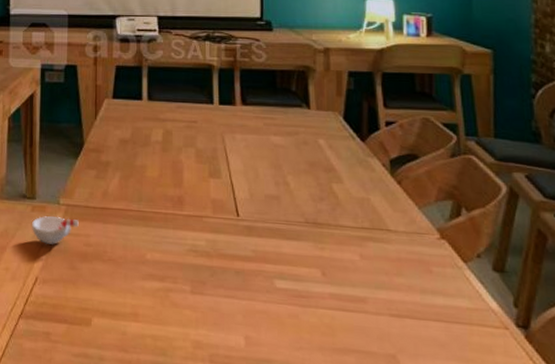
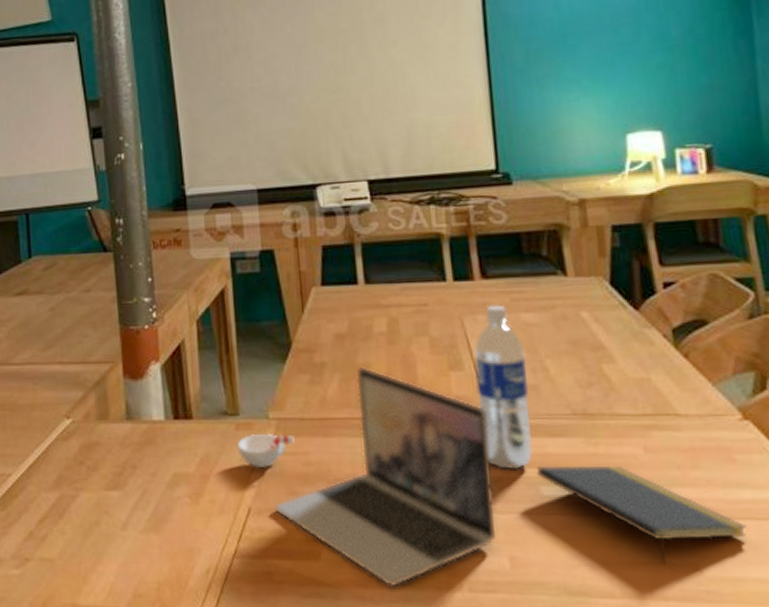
laptop: none [57,168,237,354] -> present [274,367,498,588]
water bottle: none [229,127,272,265] -> present [474,304,533,471]
notepad: none [272,262,437,353] -> present [536,465,747,565]

